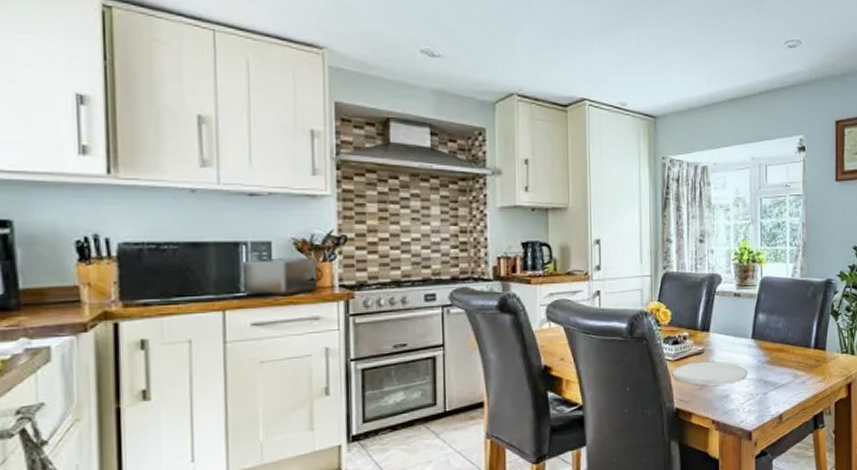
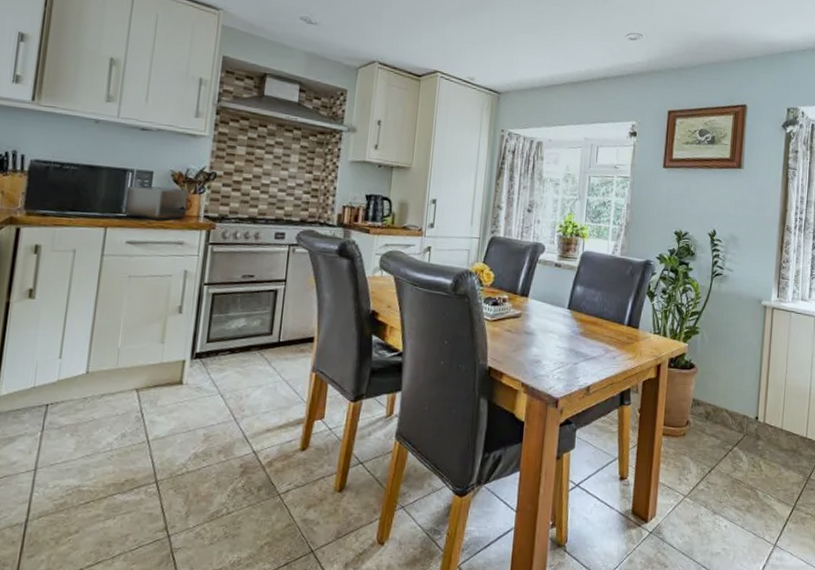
plate: present [673,361,748,386] -> none [489,325,561,350]

